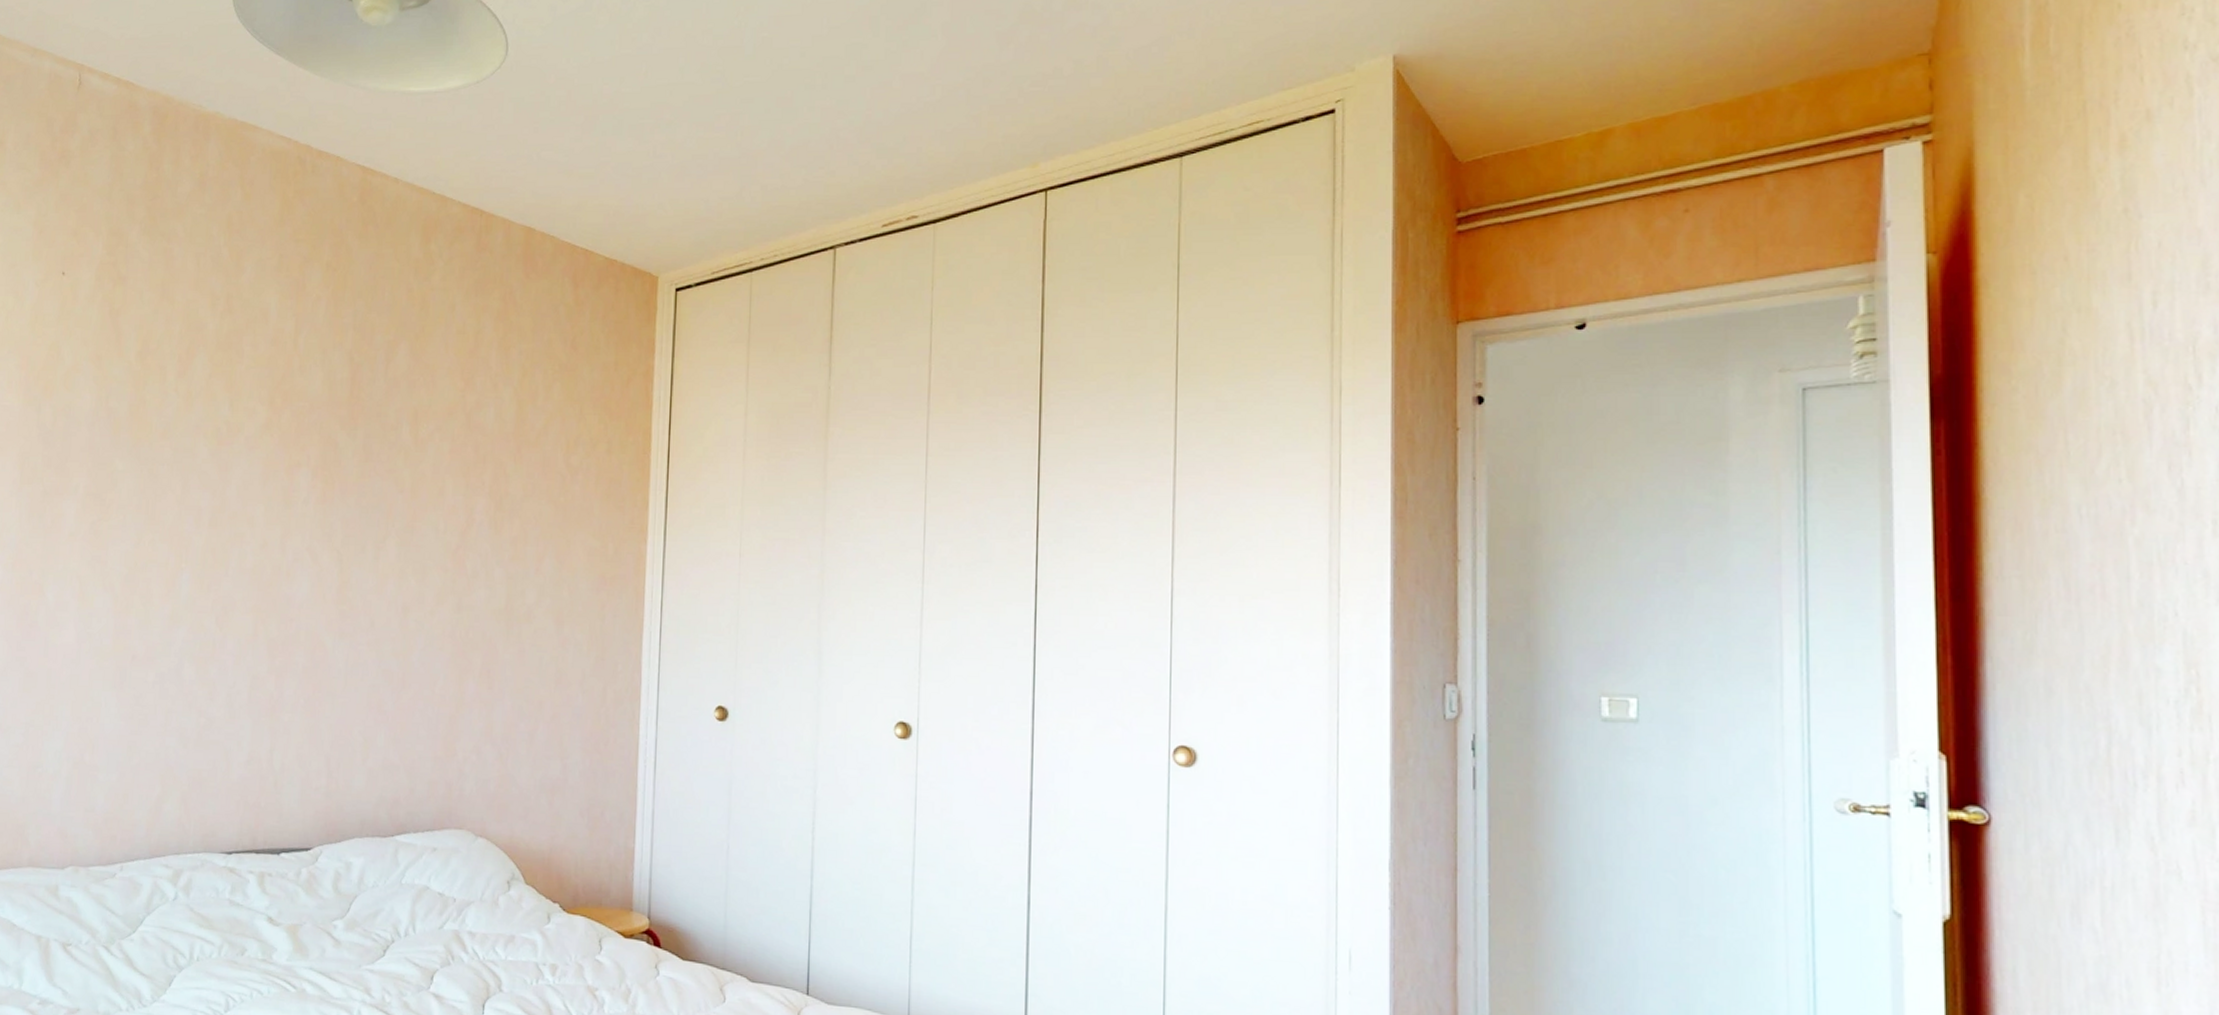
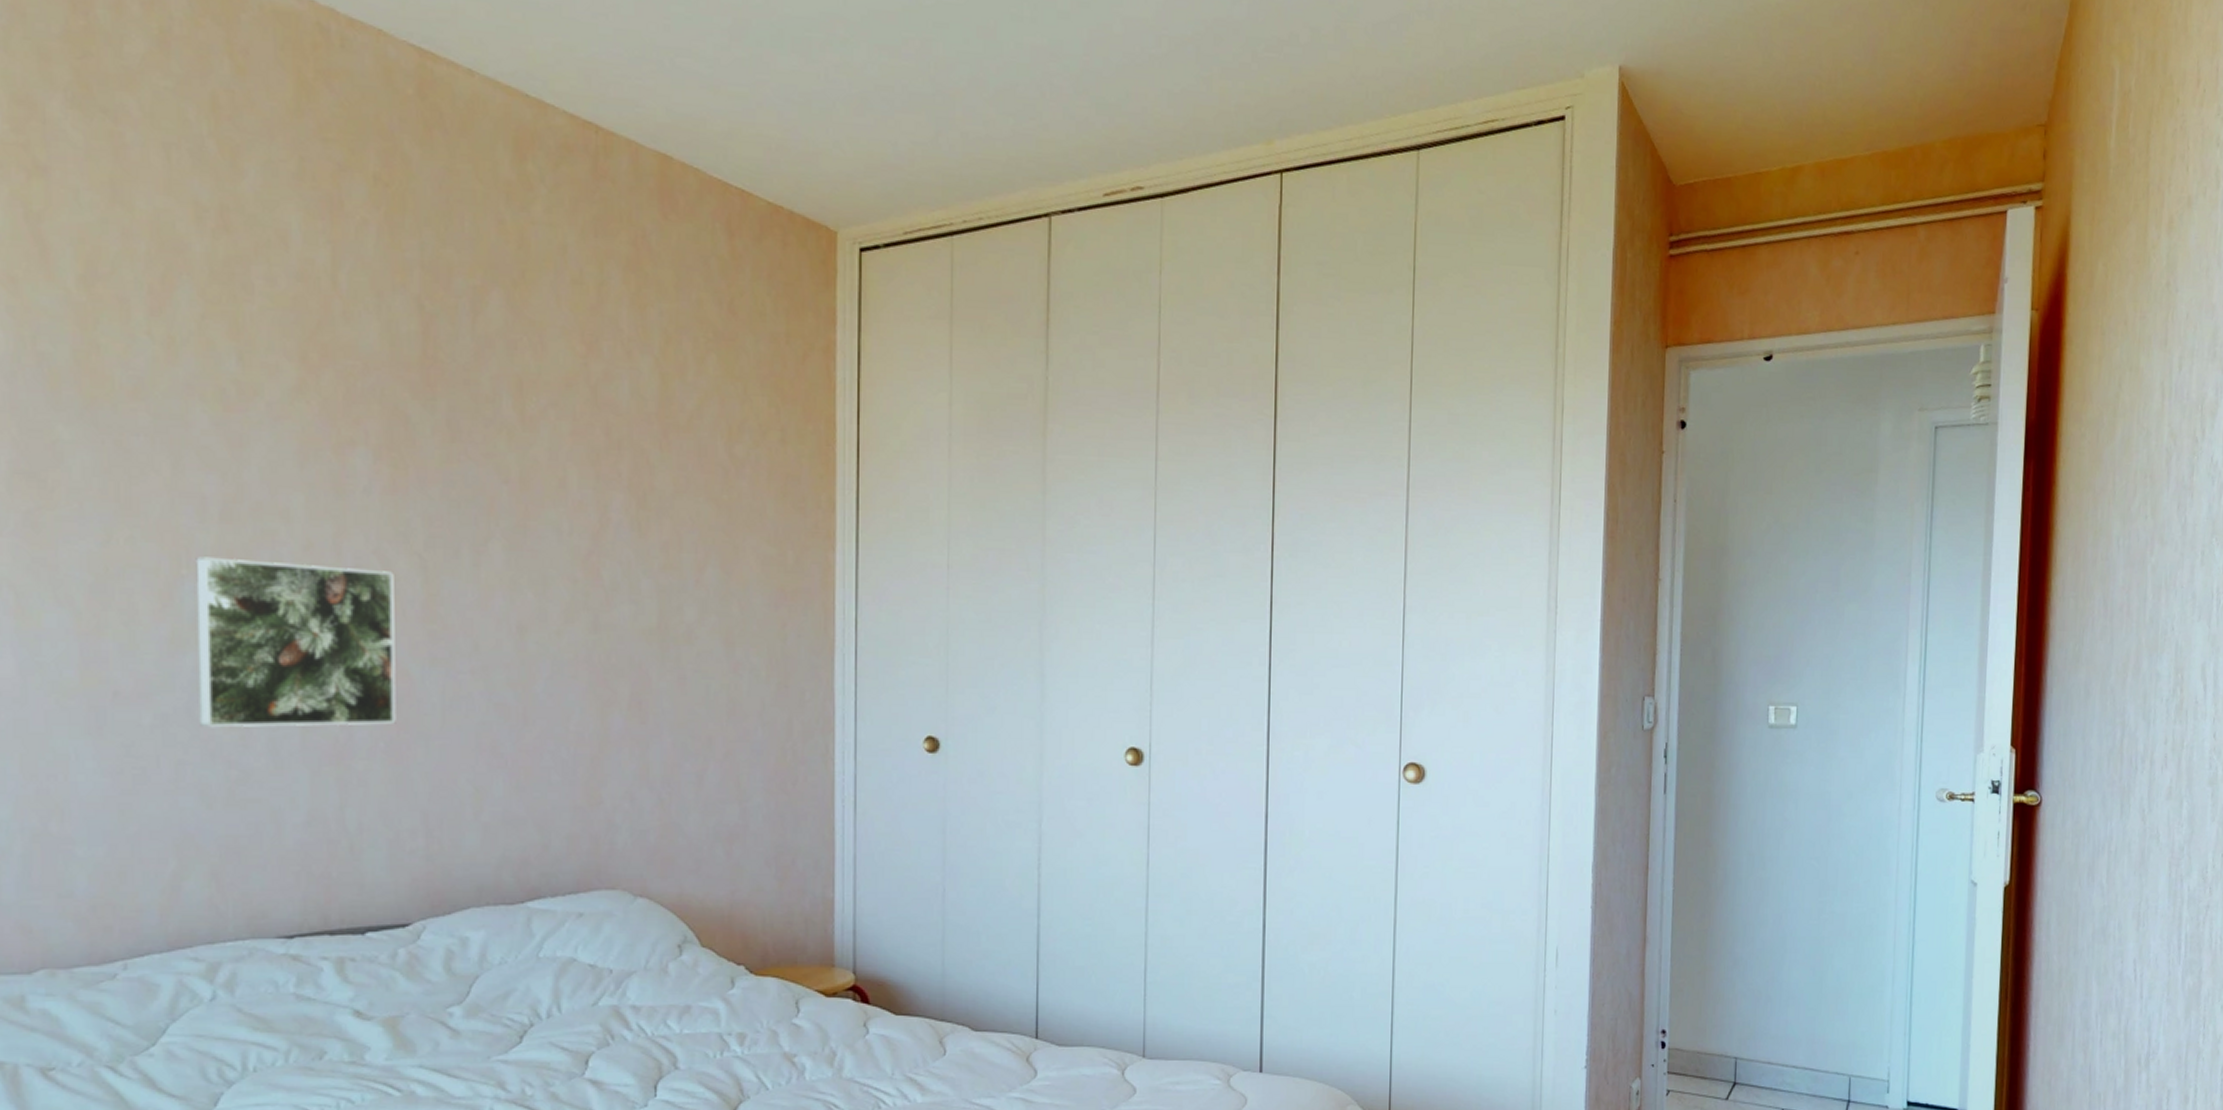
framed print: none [184,554,319,686] -> present [195,556,396,728]

